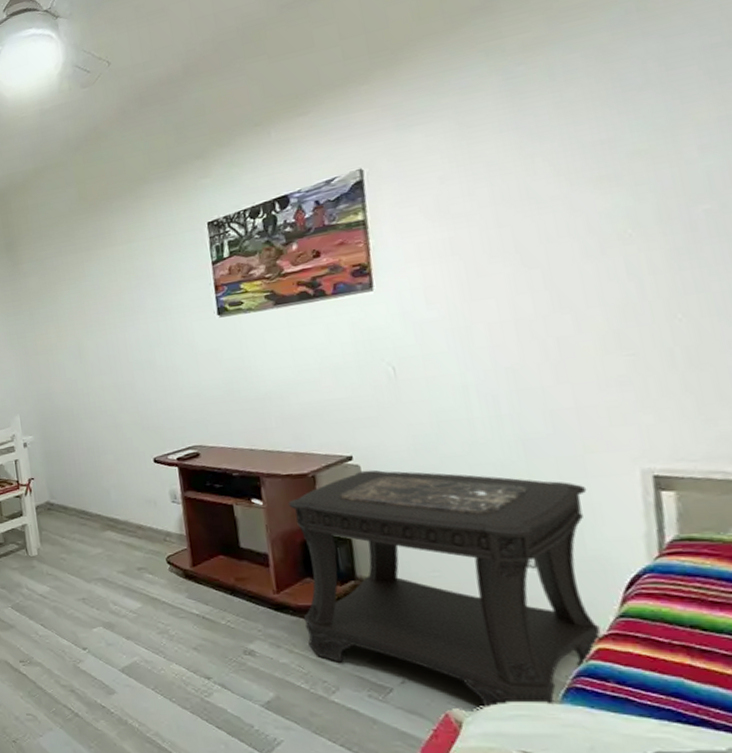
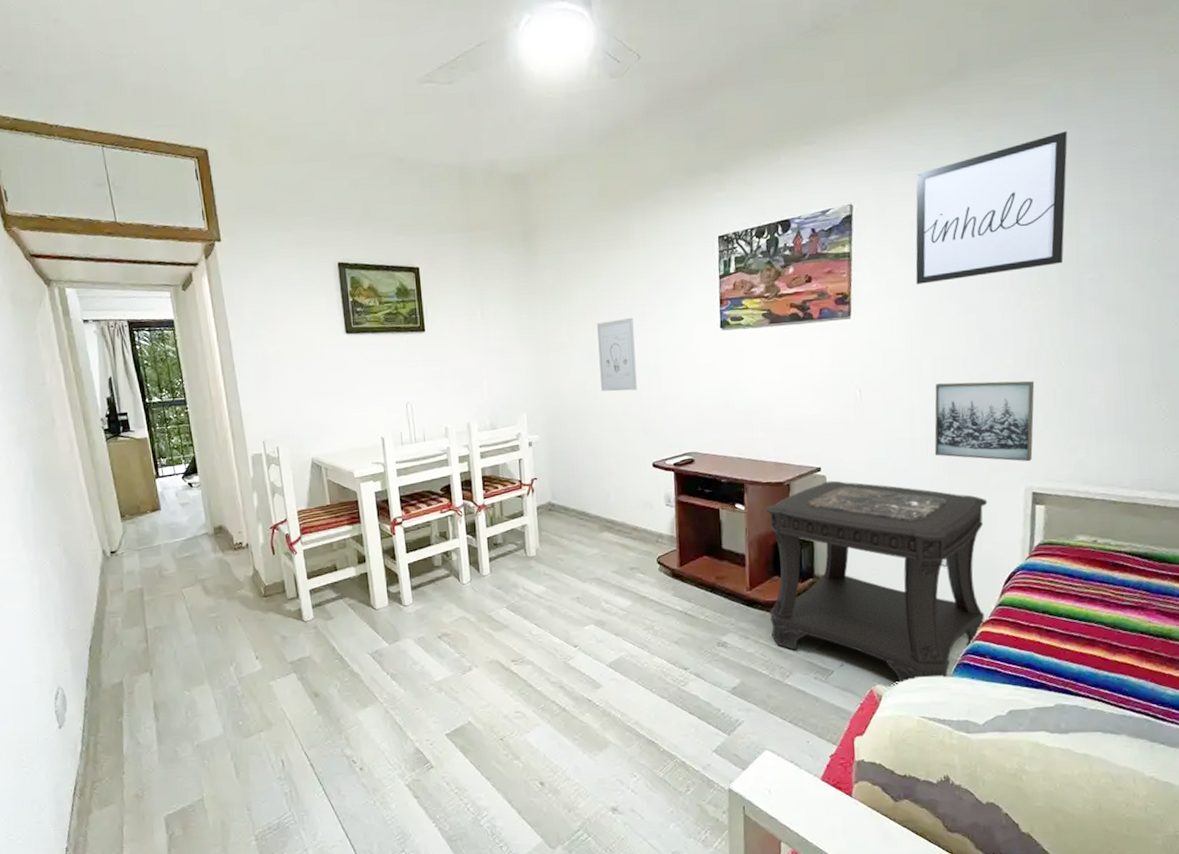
wall art: none [85,313,131,389] -> present [597,317,637,392]
wall art: none [440,44,662,245] -> present [915,131,1068,284]
wall art: none [493,340,648,439] -> present [934,380,1035,462]

